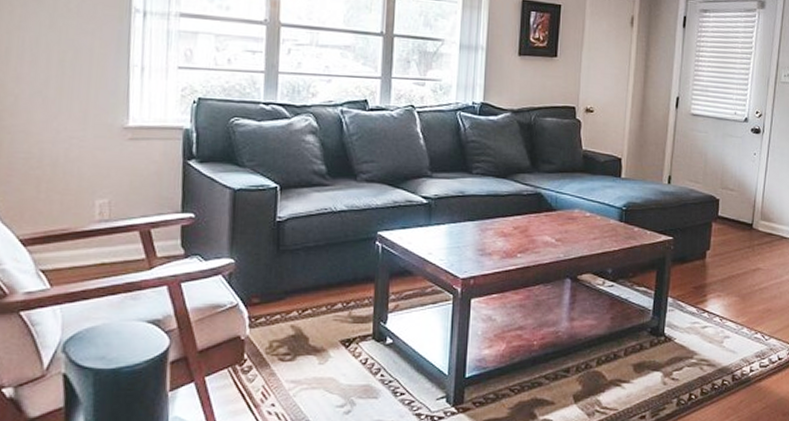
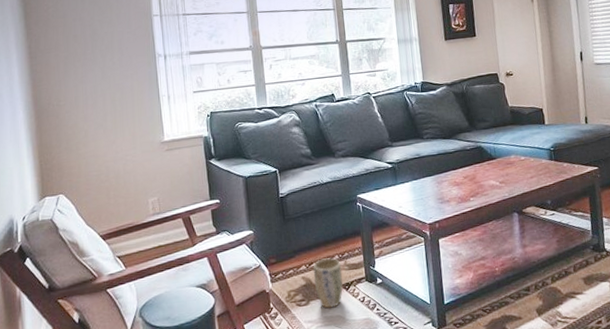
plant pot: none [305,305,345,368] -> present [313,258,343,309]

